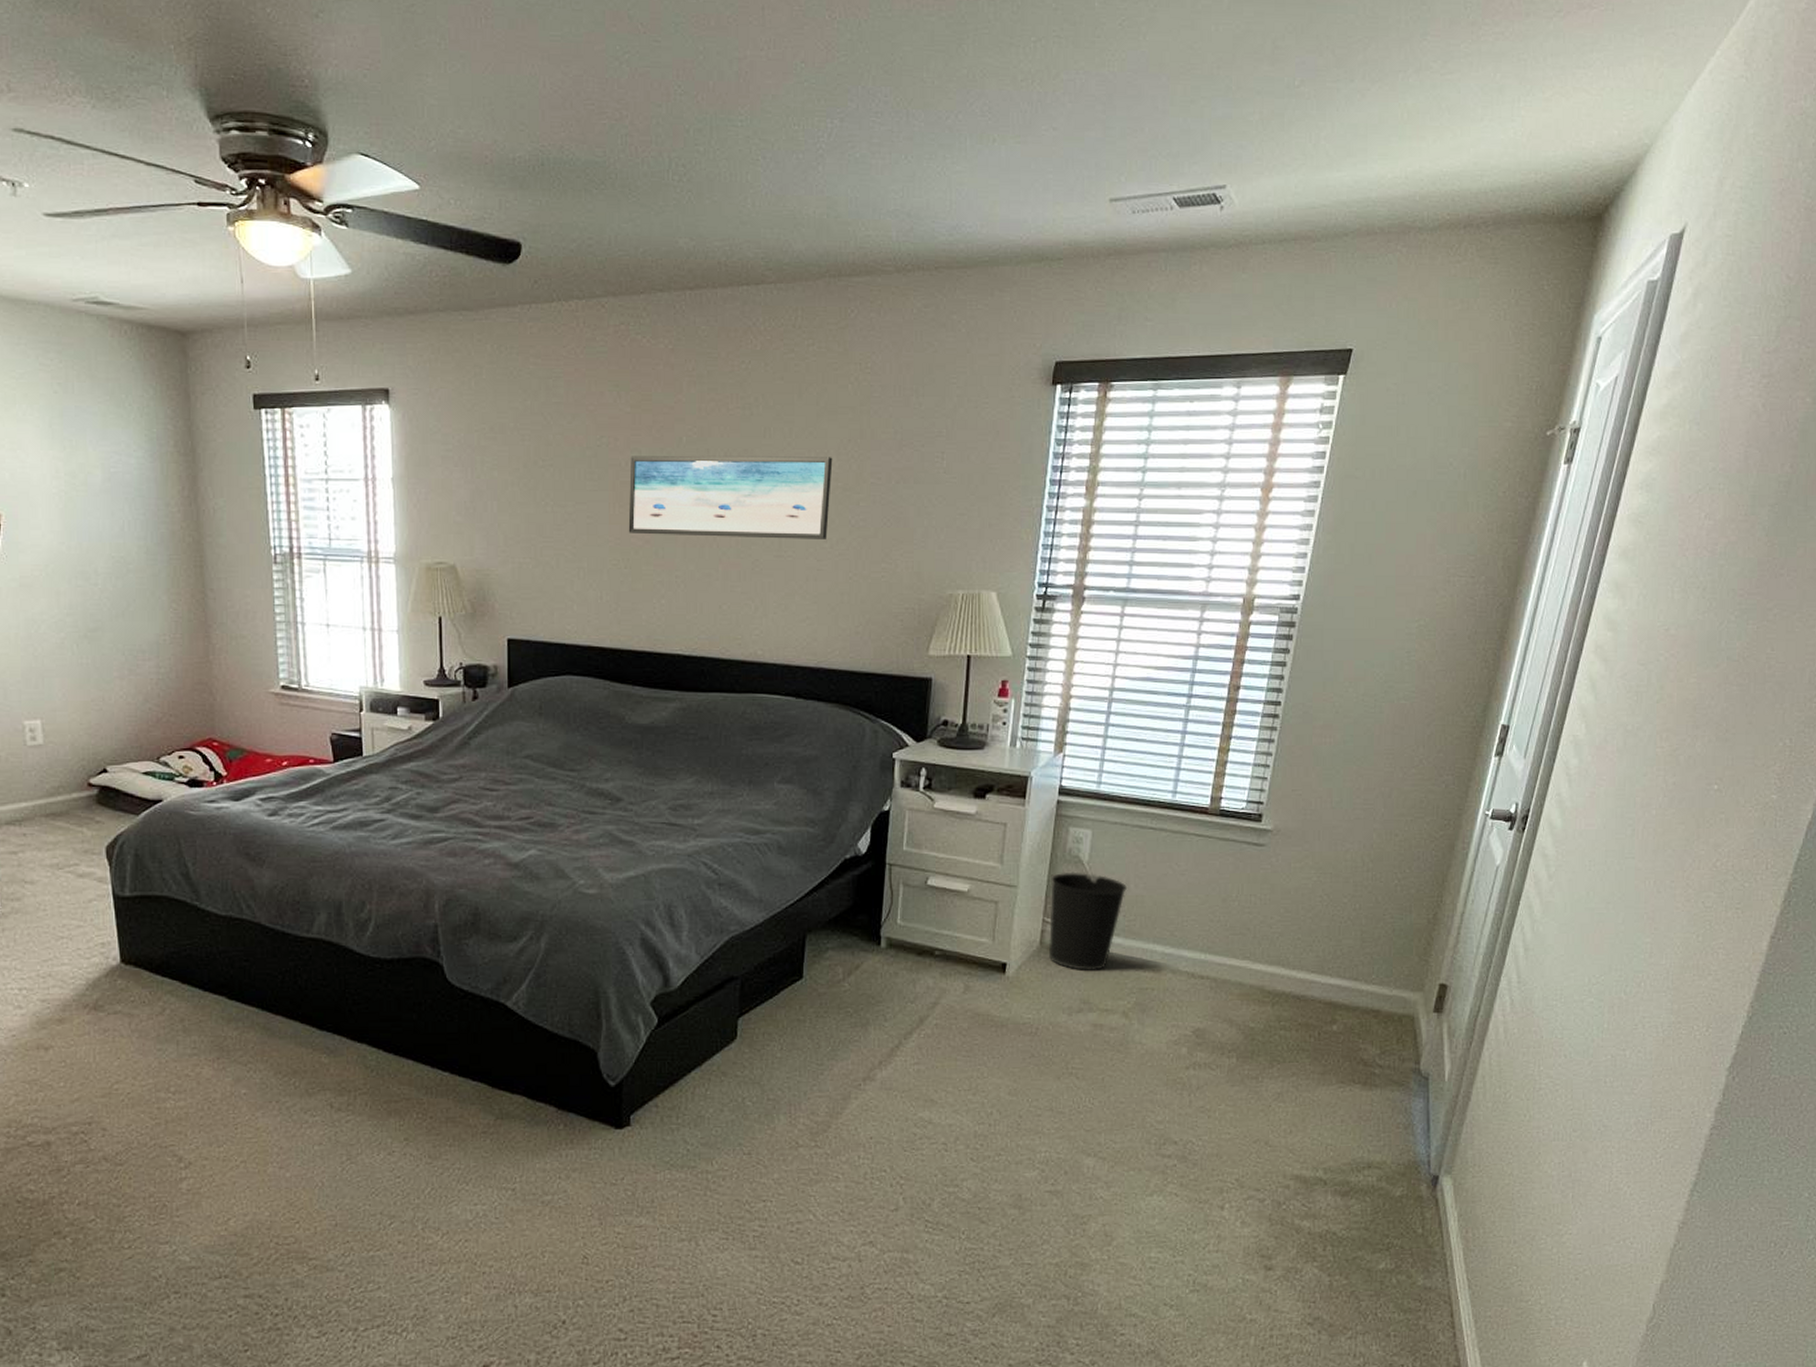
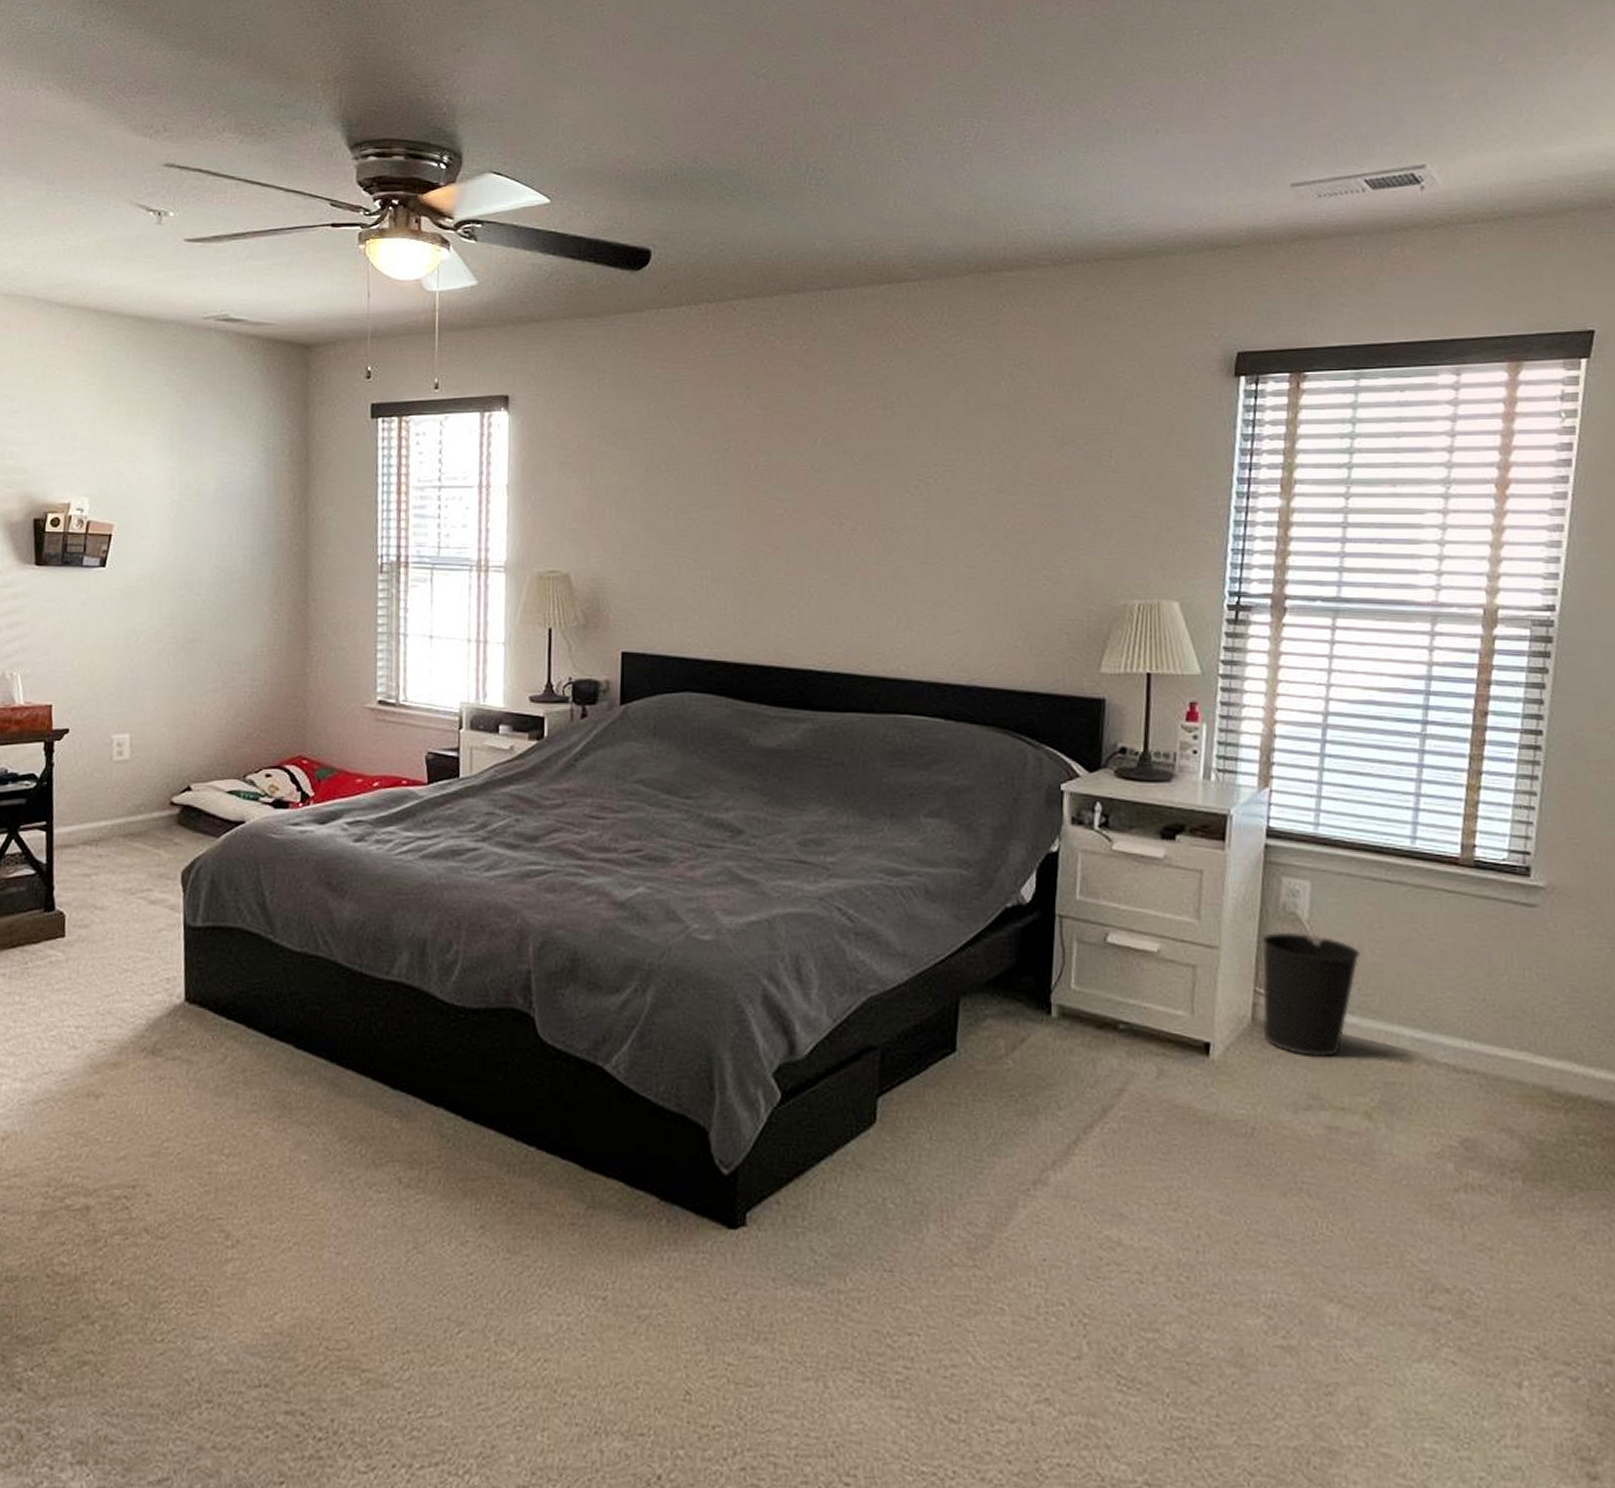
wall art: present [628,455,833,539] -> none [757,457,985,545]

